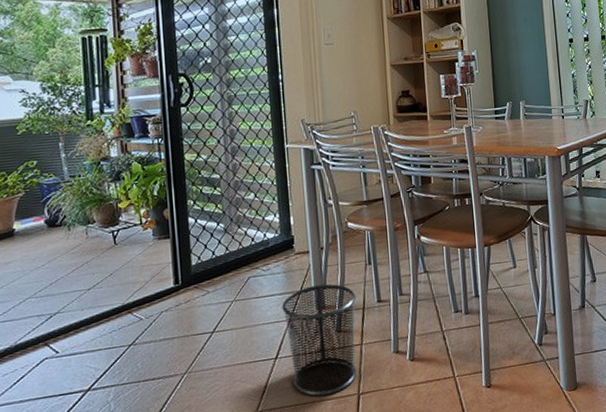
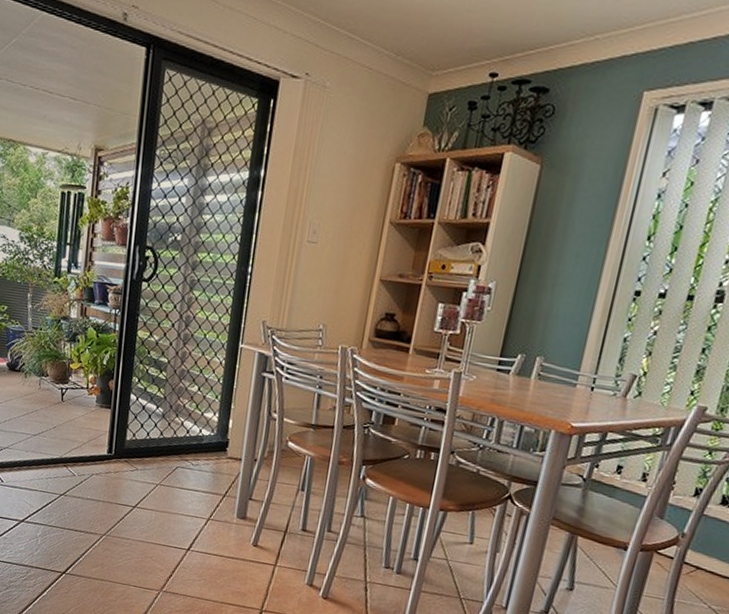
waste bin: present [282,284,357,397] -> none [199,493,281,602]

